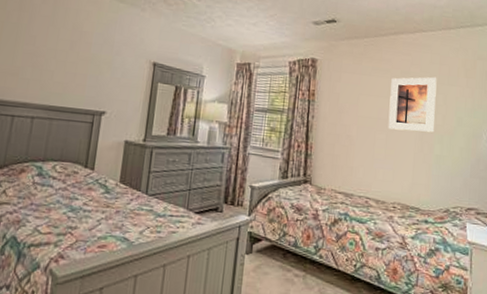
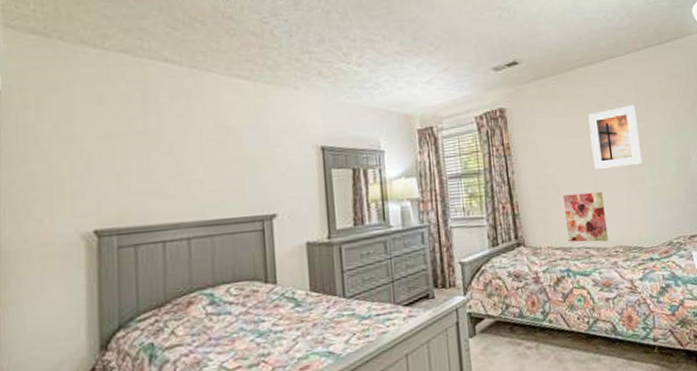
wall art: none [352,146,392,196] -> present [562,191,608,243]

